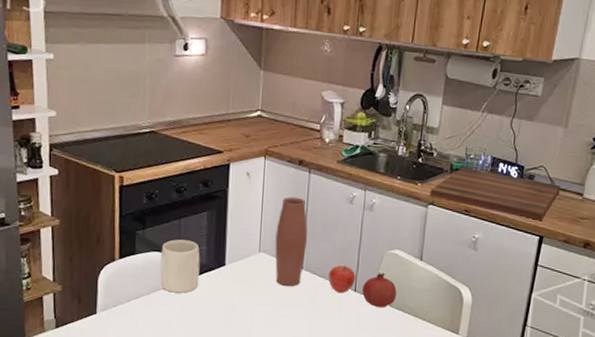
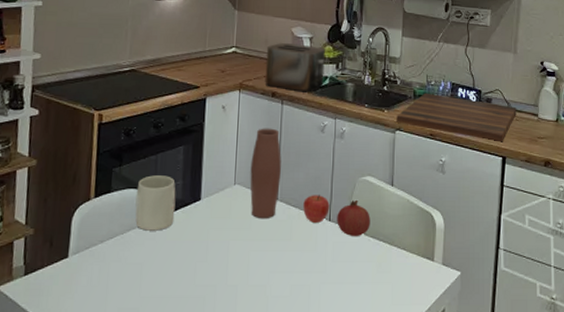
toaster: none [292,107,357,162] -> present [265,43,325,92]

